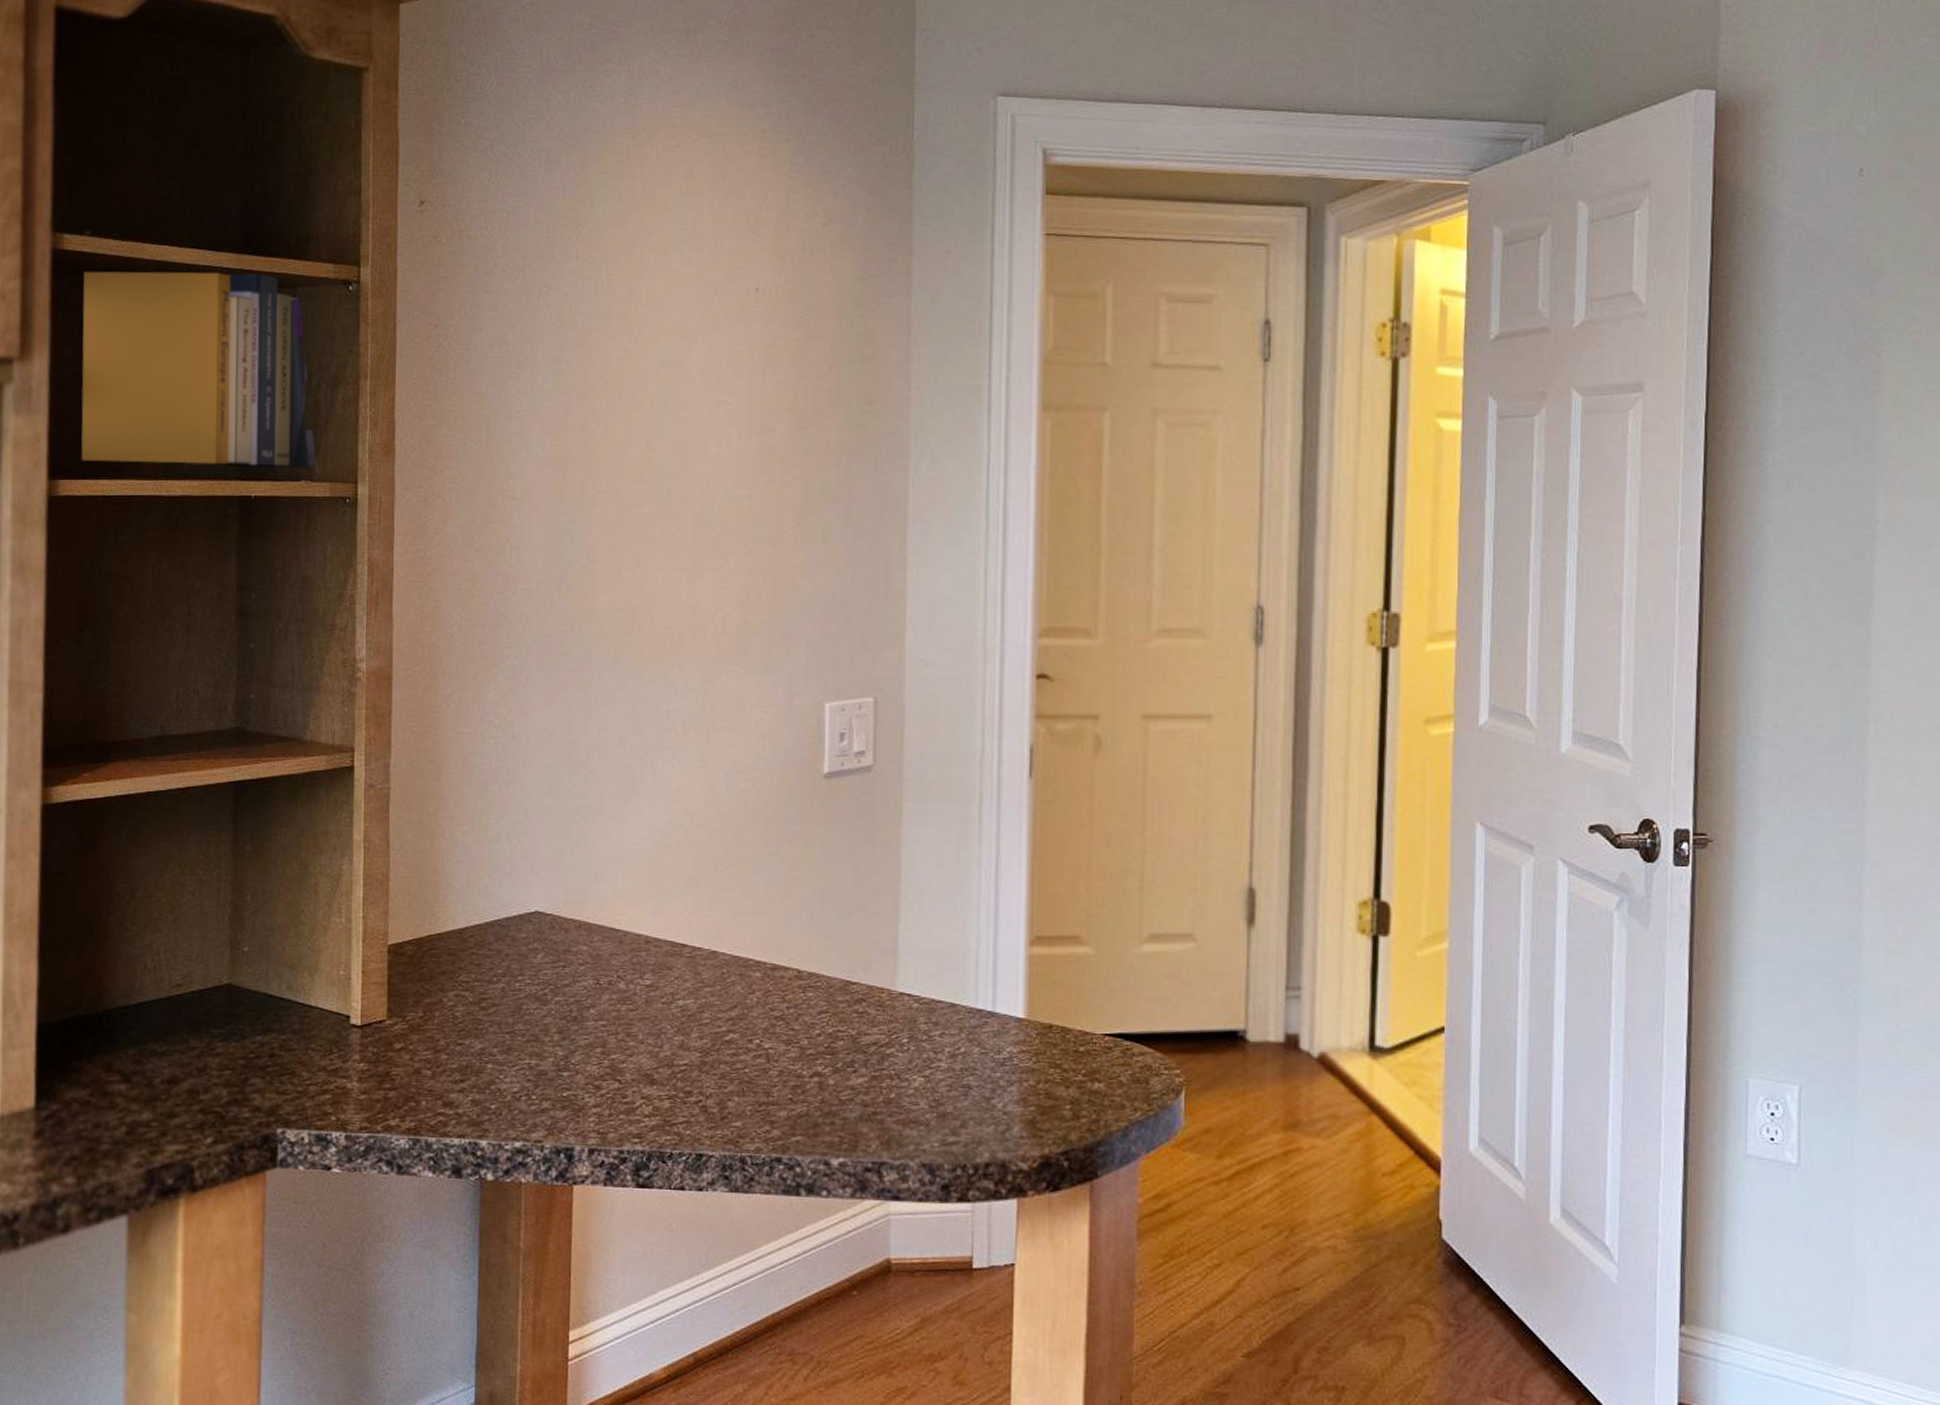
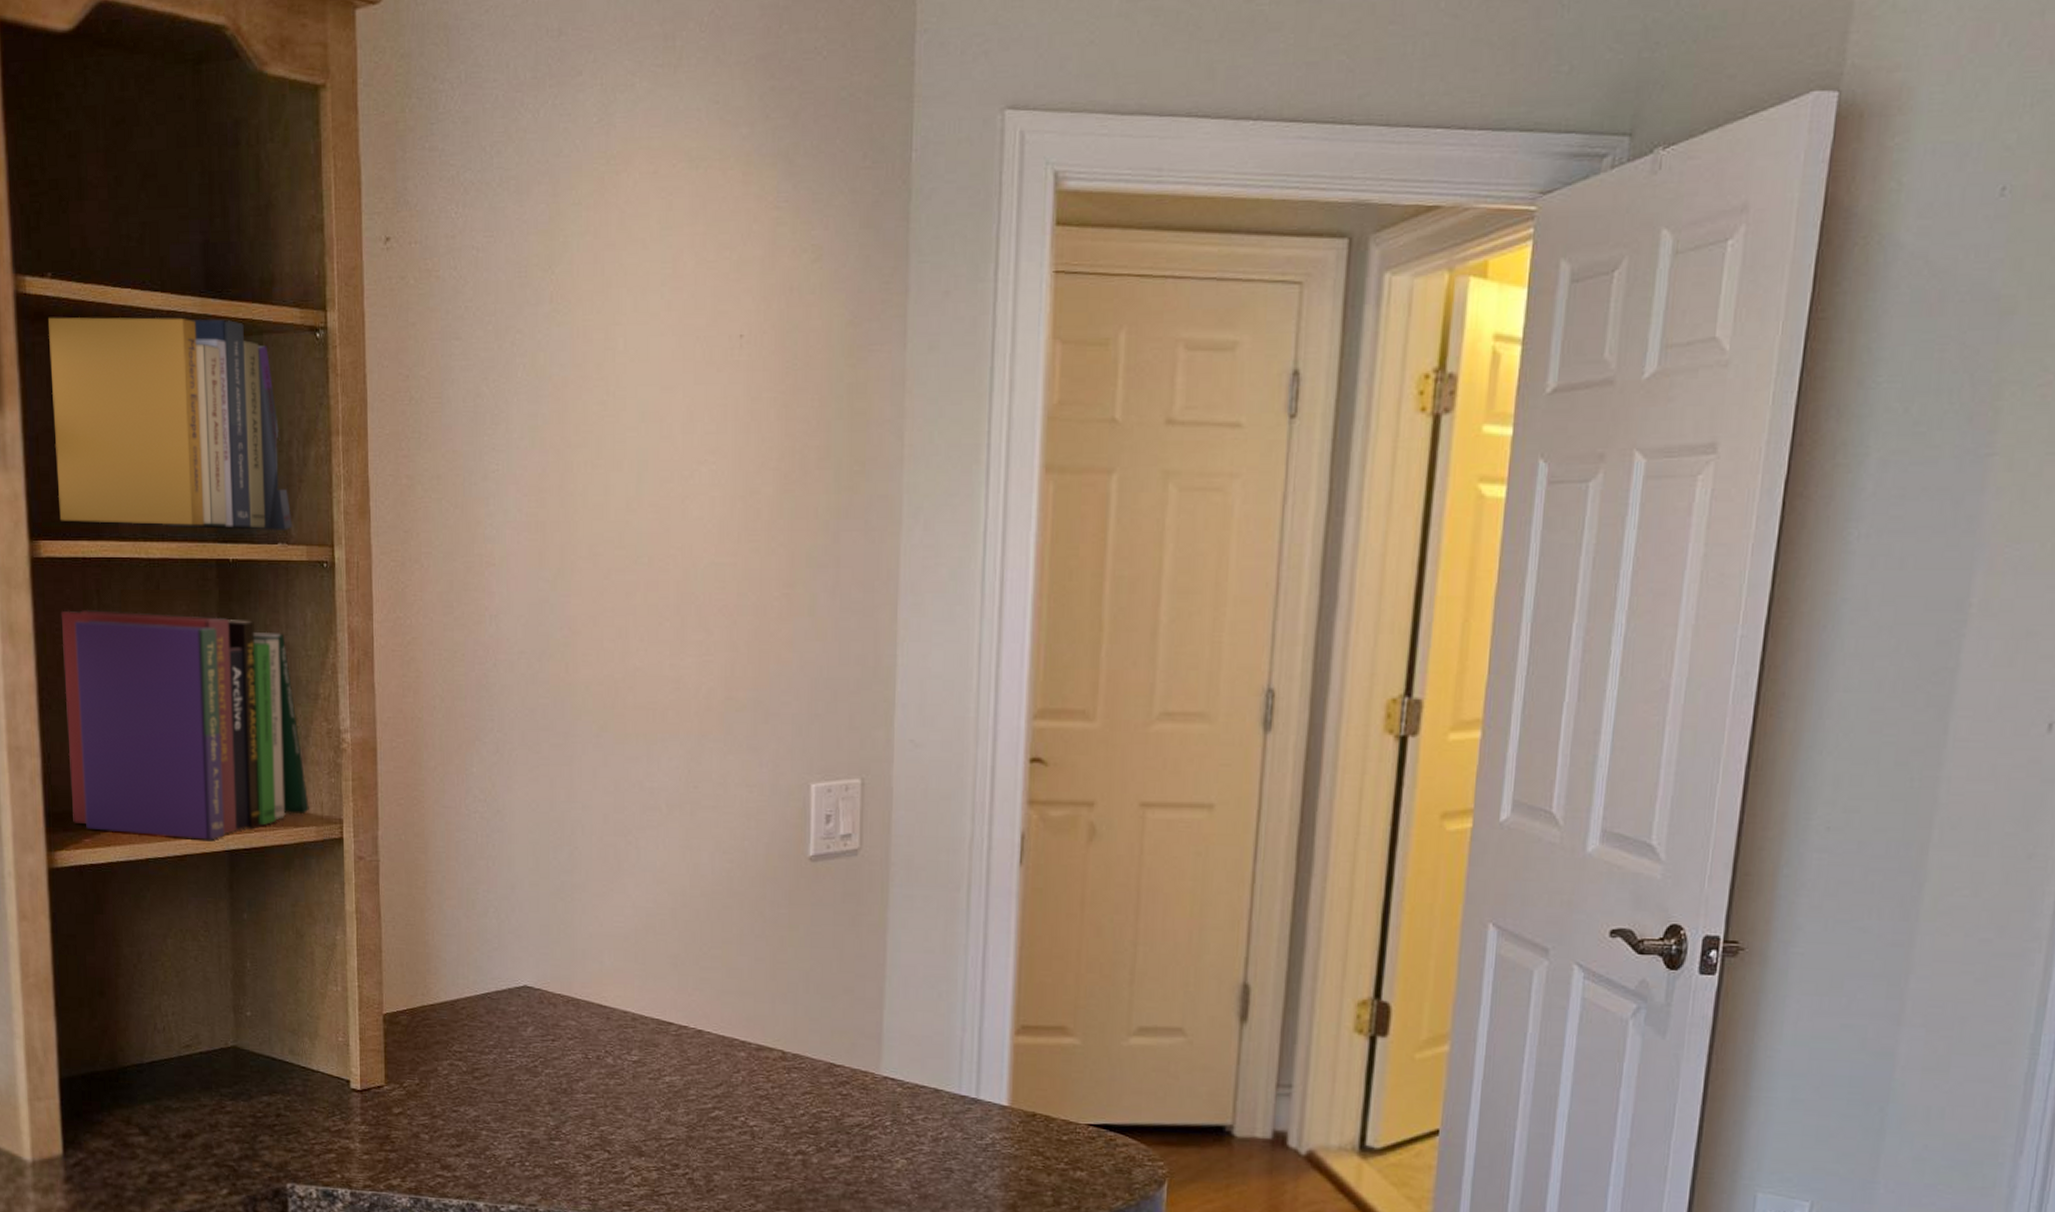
books: none [72,546,321,772] -> present [61,610,309,840]

